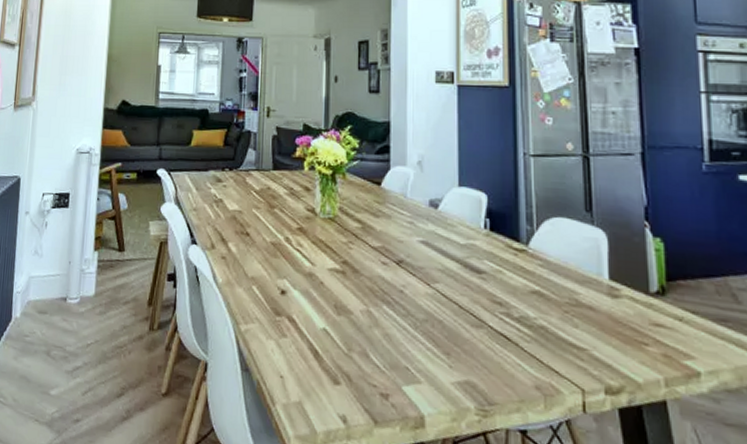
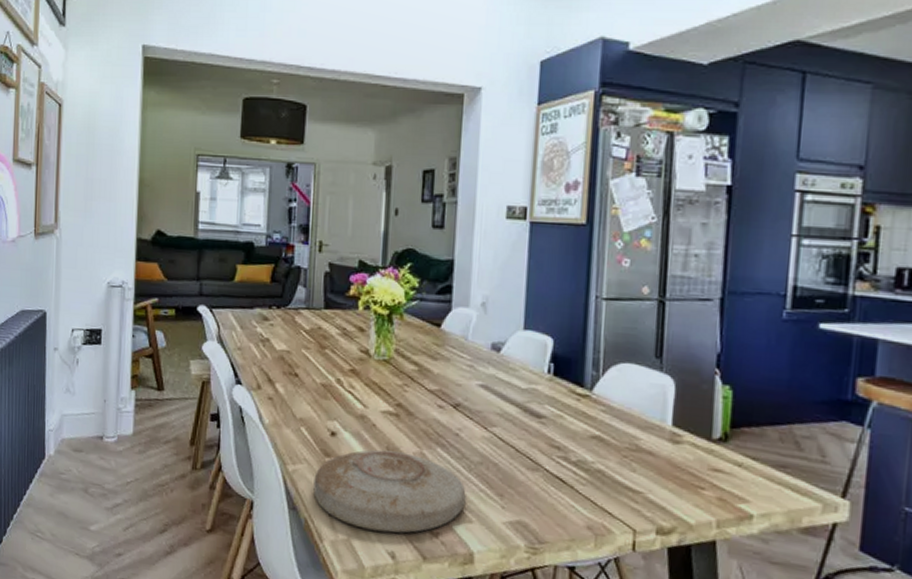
plate: none [265,308,413,395] -> present [313,449,466,533]

